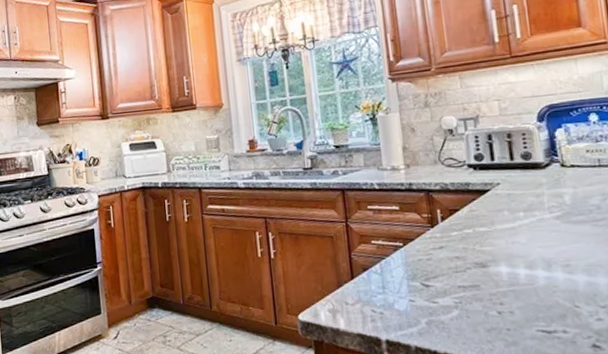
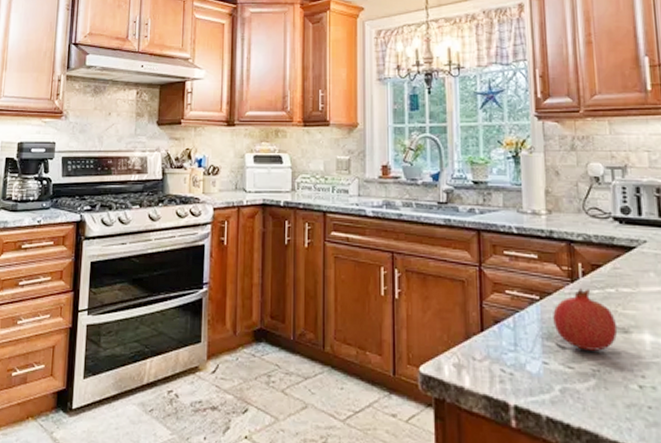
fruit: none [416,232,477,286] -> present [553,288,618,351]

